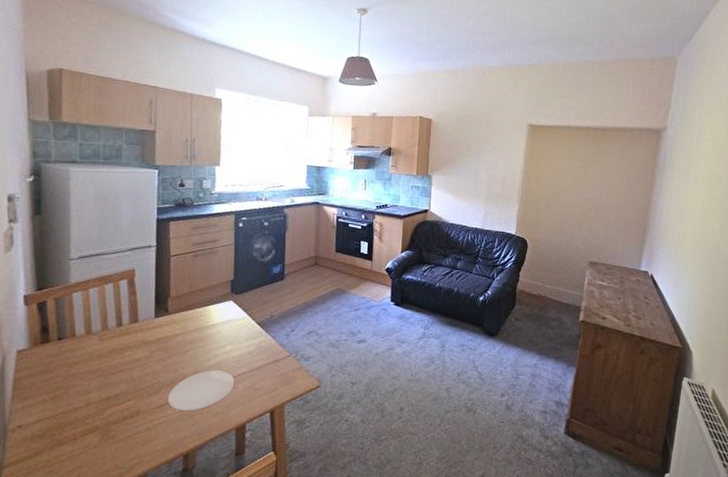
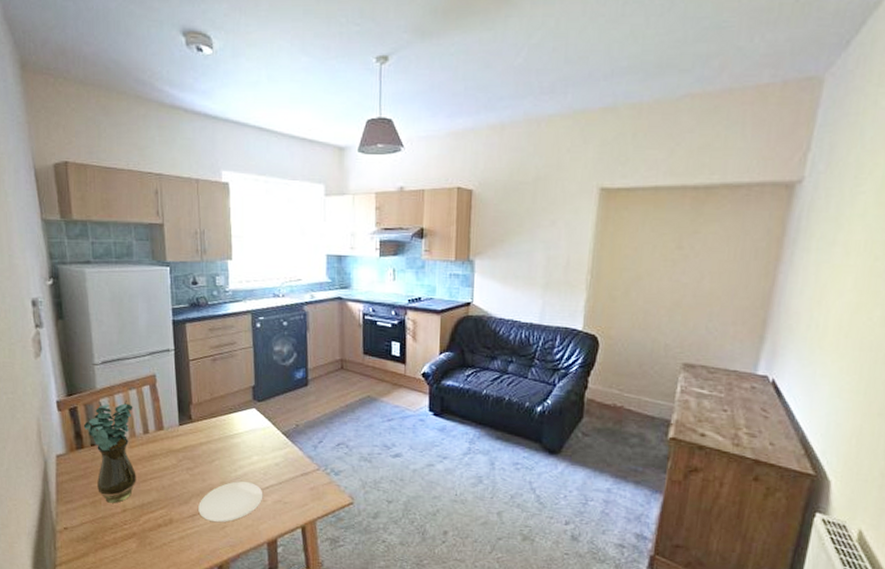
vase: none [51,293,108,398] -> present [83,400,136,503]

